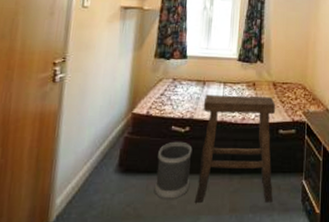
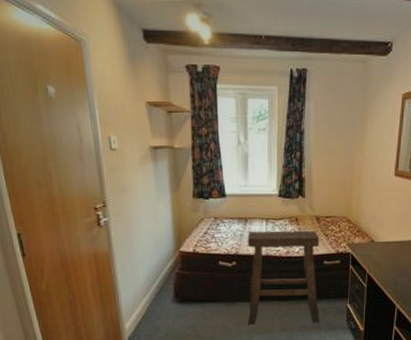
wastebasket: present [155,141,193,199] -> none [209,274,242,322]

